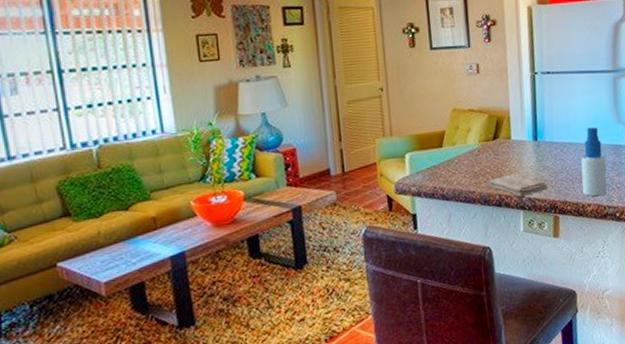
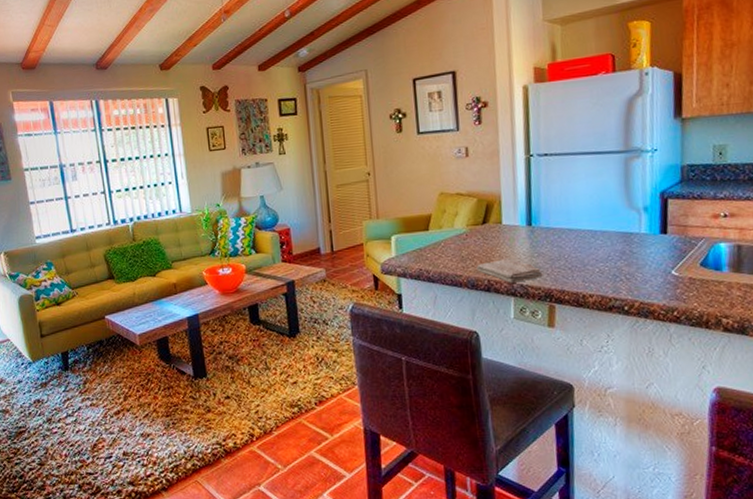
spray bottle: present [581,127,608,197] -> none [582,212,614,287]

